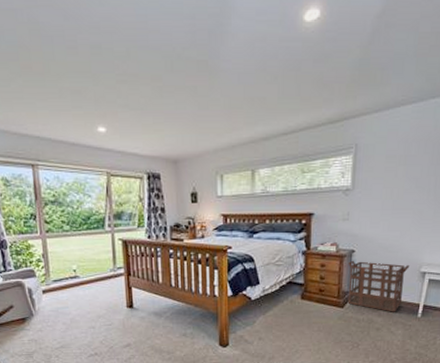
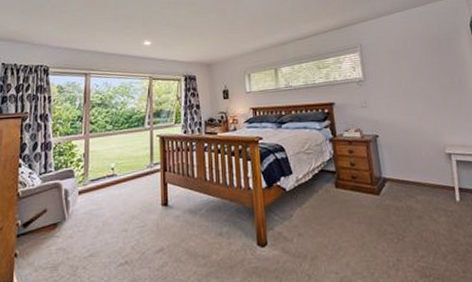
laundry basket: present [347,260,410,312] -> none [374,145,436,198]

